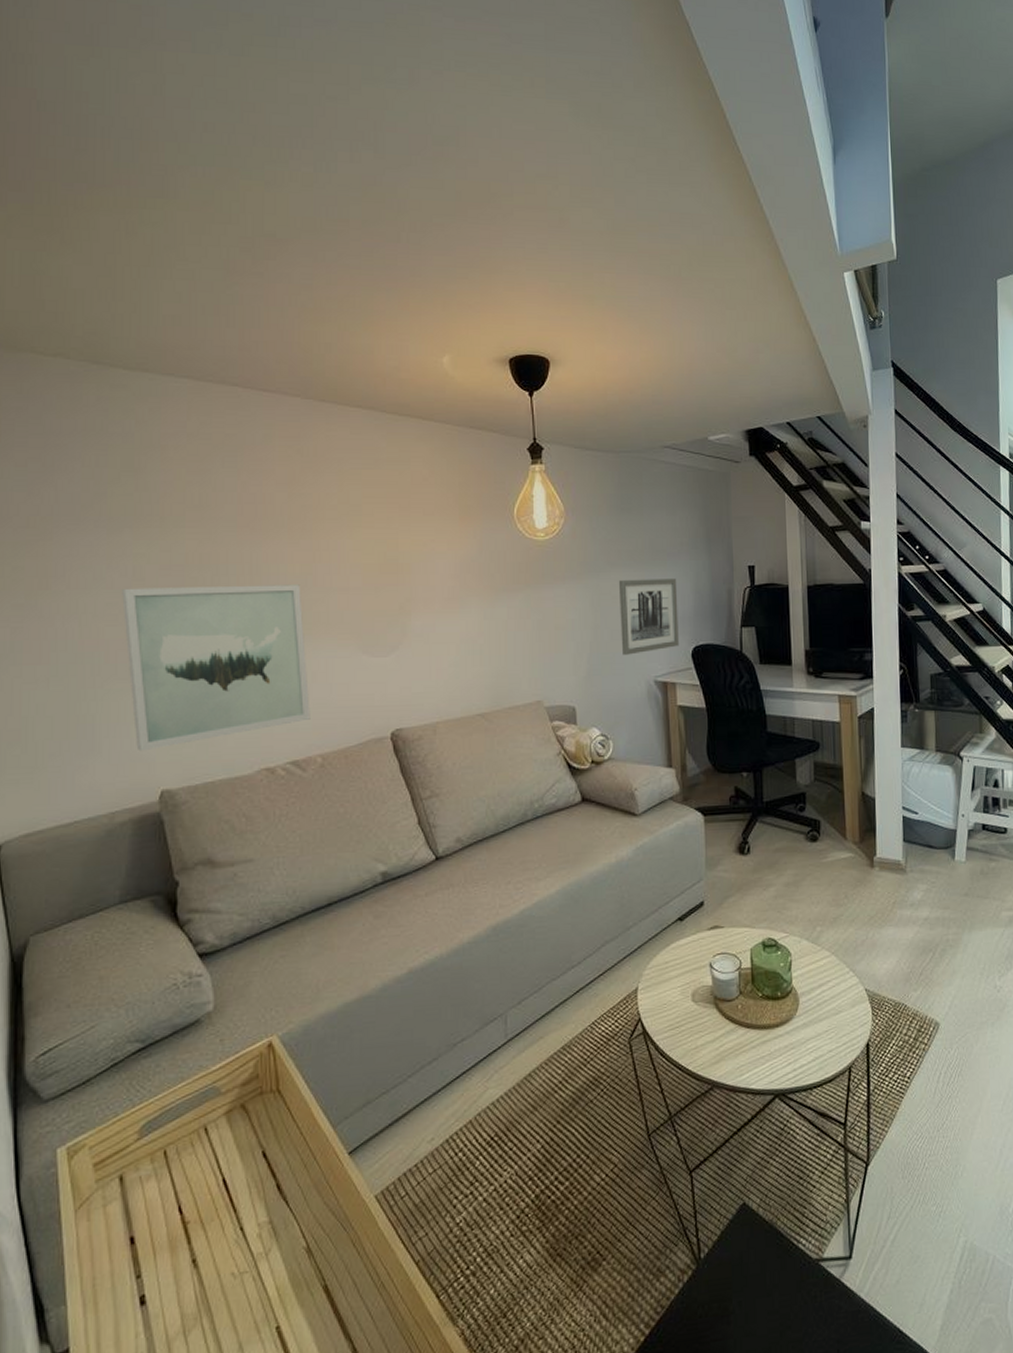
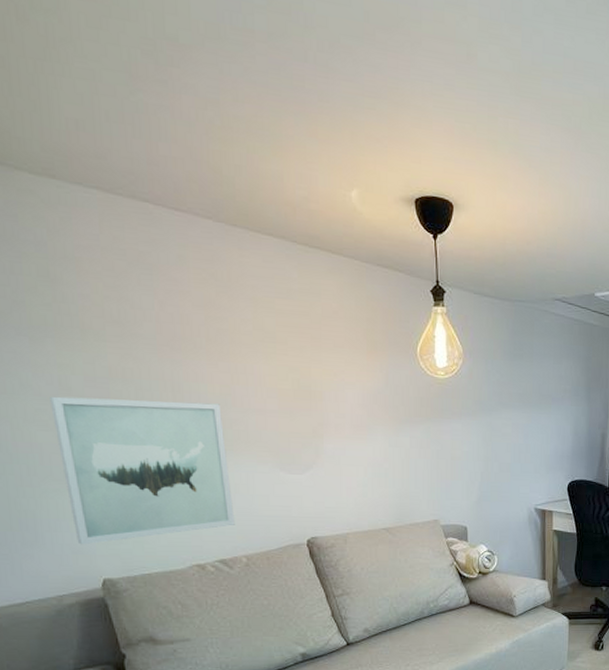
wall art: present [618,579,679,655] -> none [508,419,559,485]

